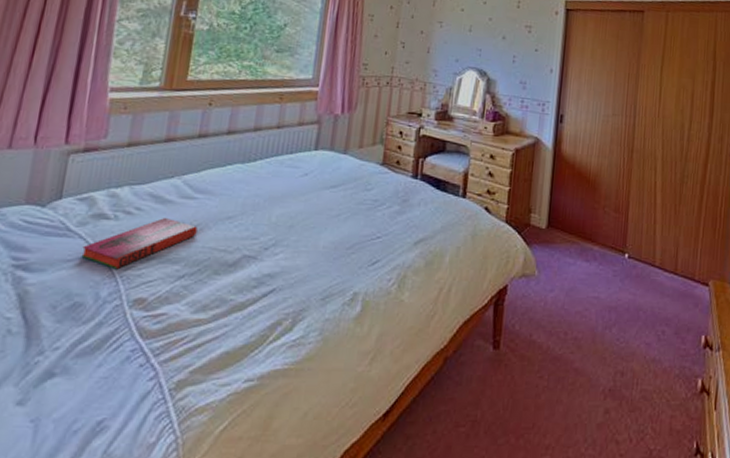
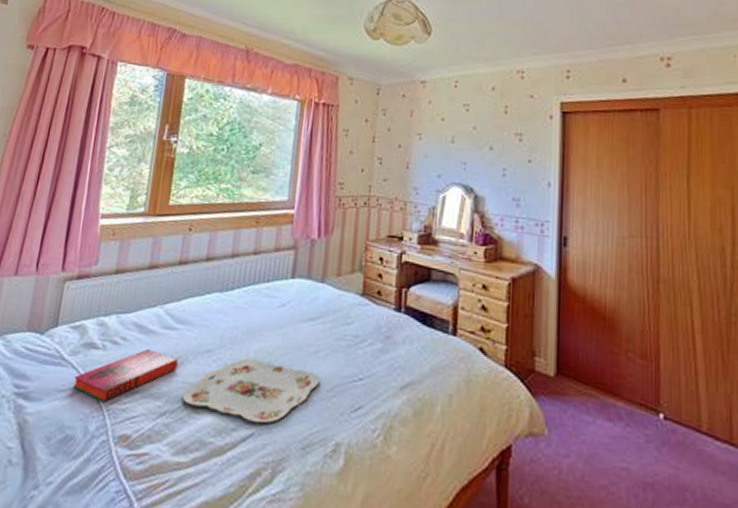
serving tray: none [202,223,340,280] -> present [182,358,319,424]

